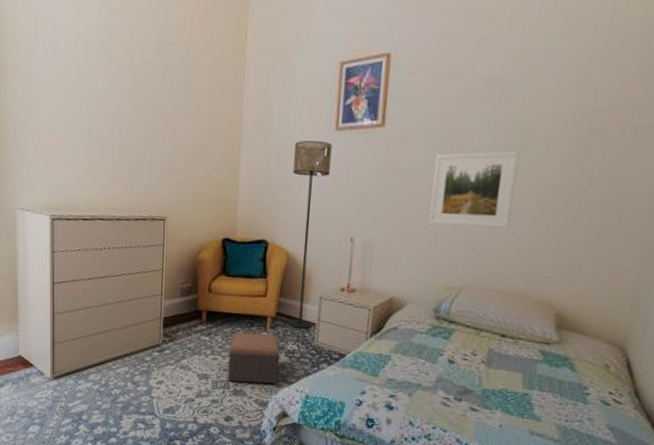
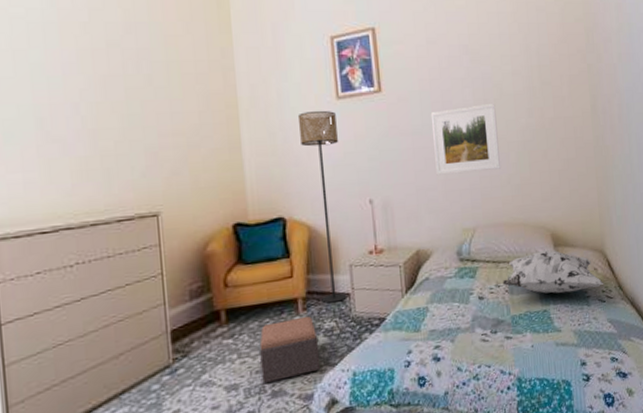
decorative pillow: none [479,329,615,387] -> present [502,250,604,294]

